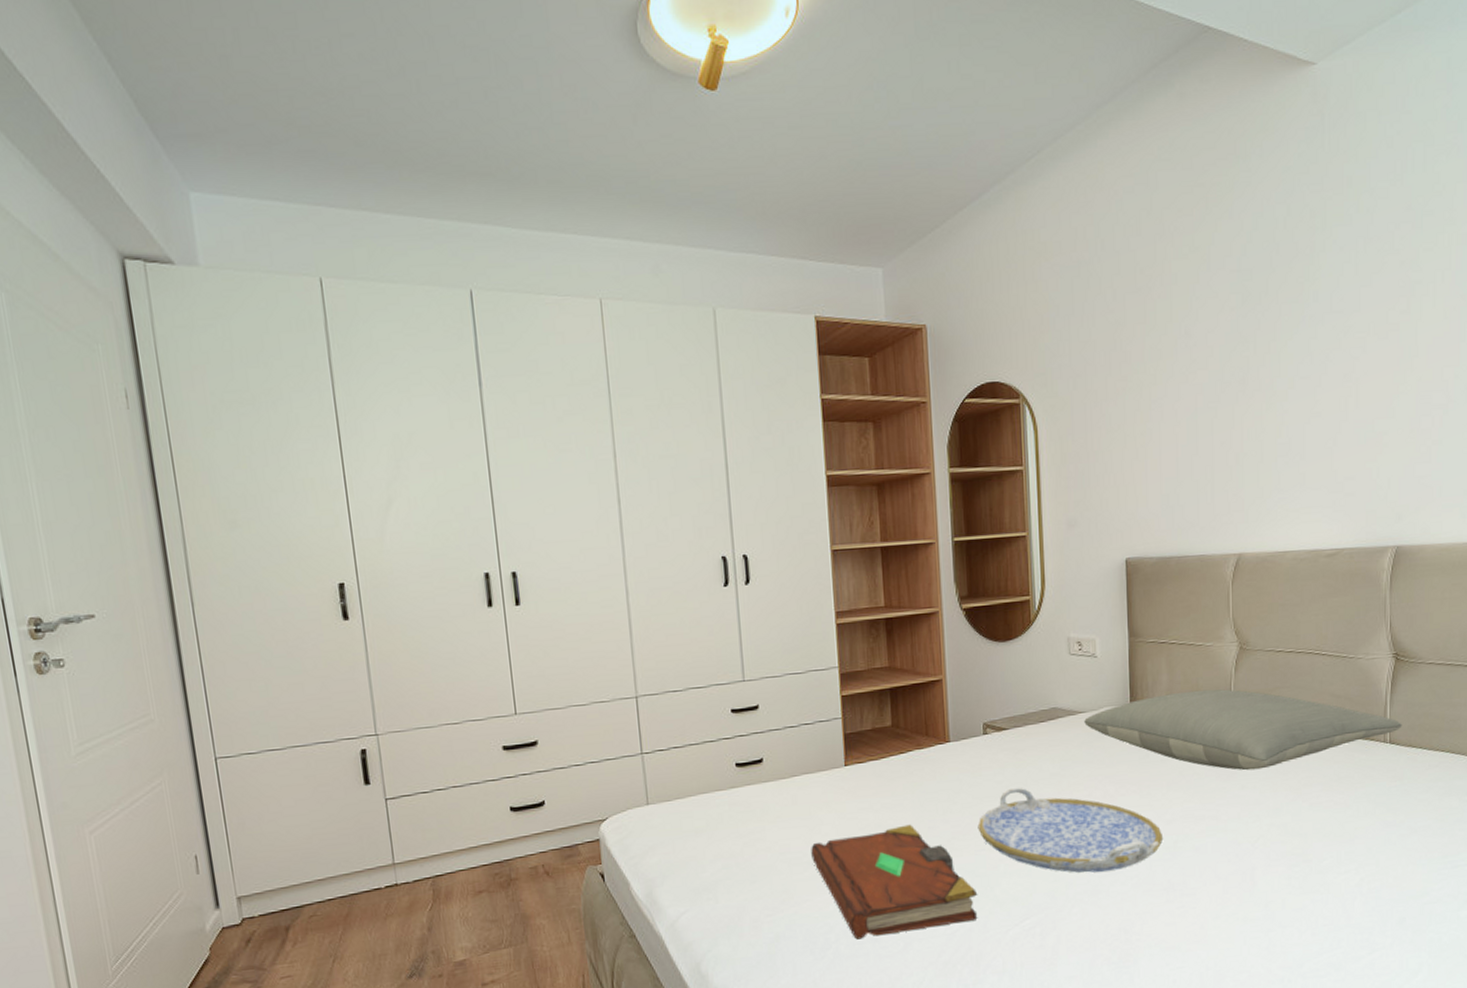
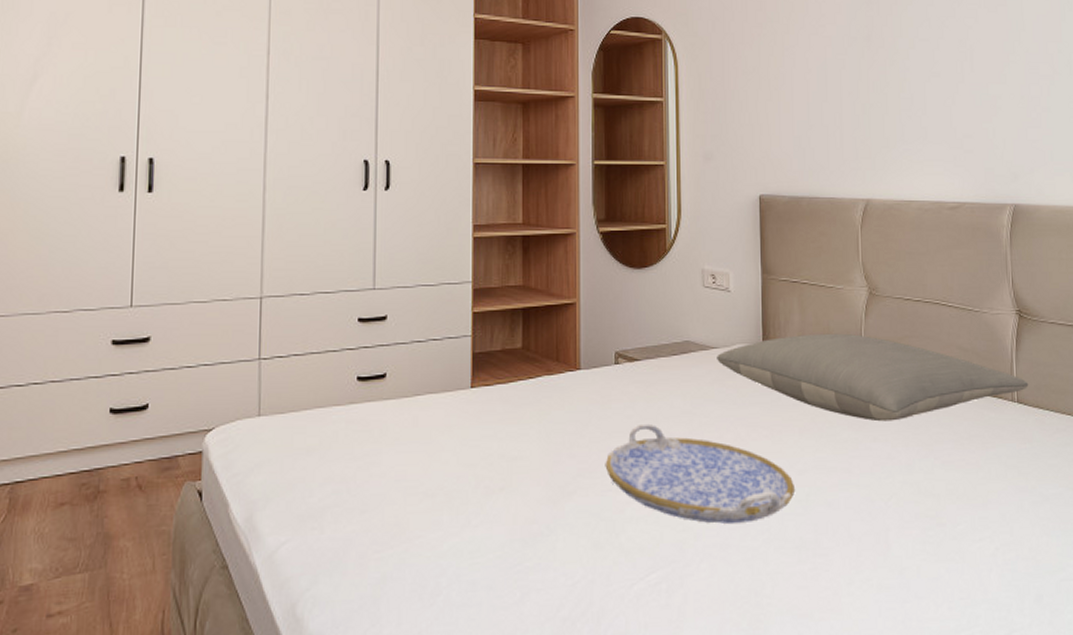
book: present [811,824,978,940] -> none [428,457,602,586]

